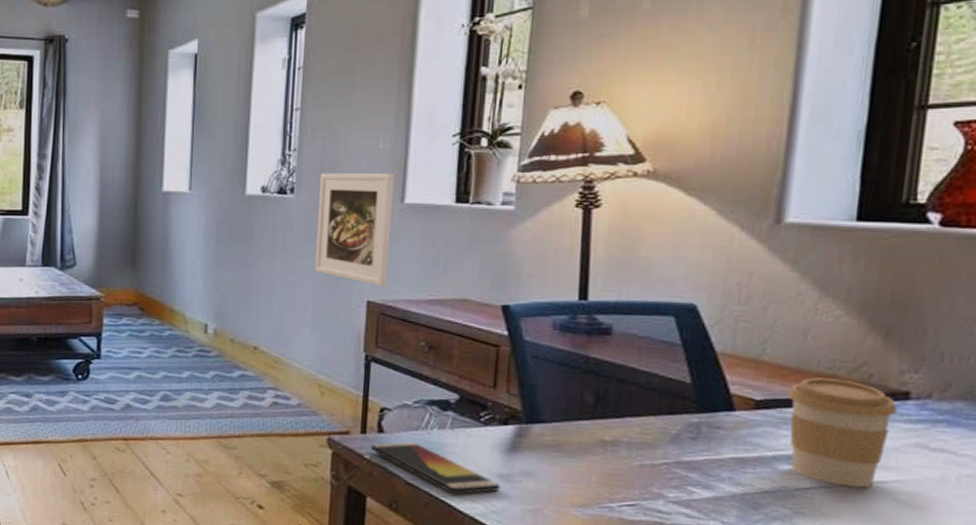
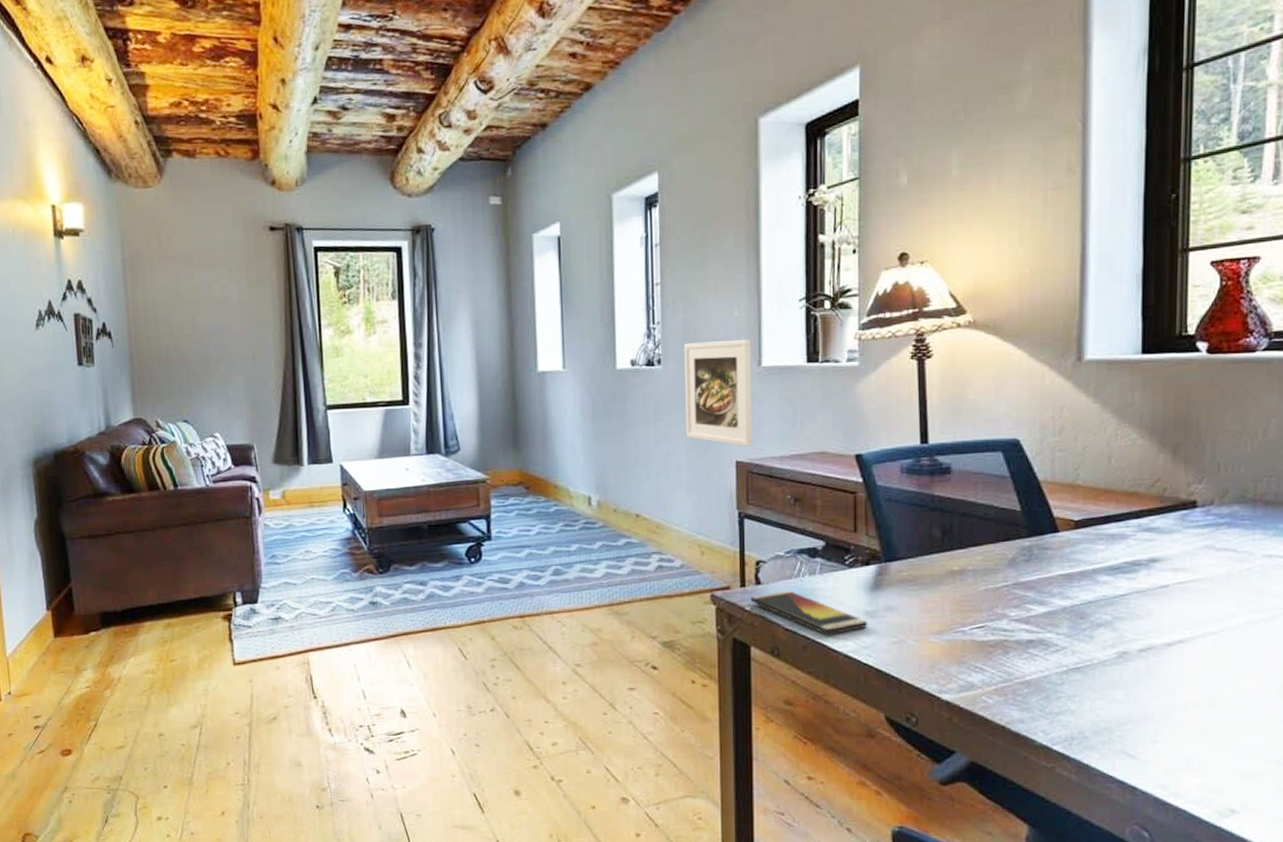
coffee cup: present [787,377,897,488] -> none [1100,495,1188,590]

